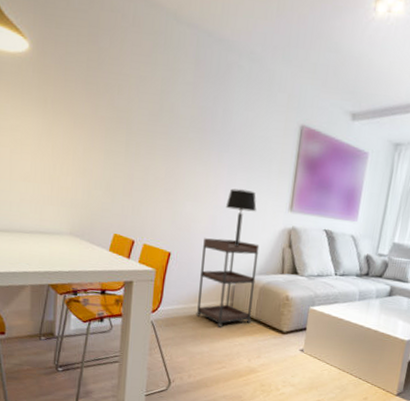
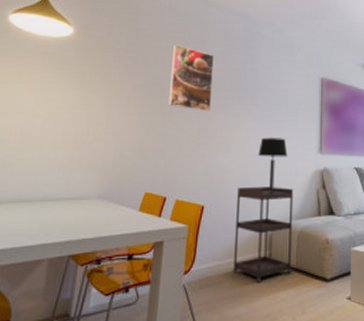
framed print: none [134,71,183,155] -> present [168,44,214,112]

